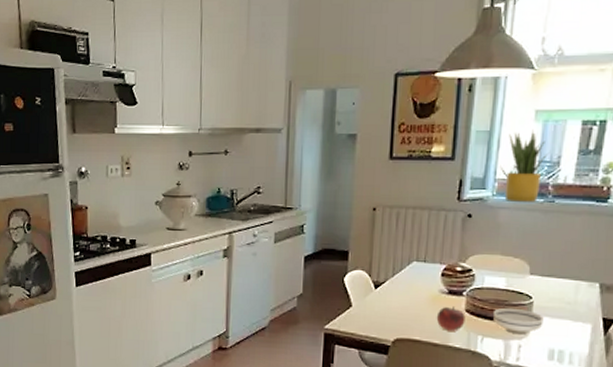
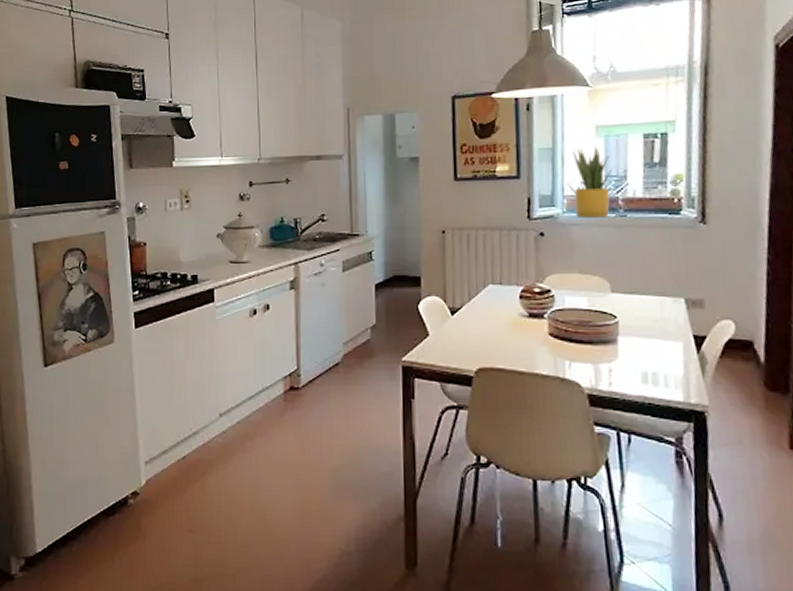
fruit: present [436,306,466,332] -> none [519,330,550,359]
bowl: present [492,307,544,334] -> none [577,329,632,356]

